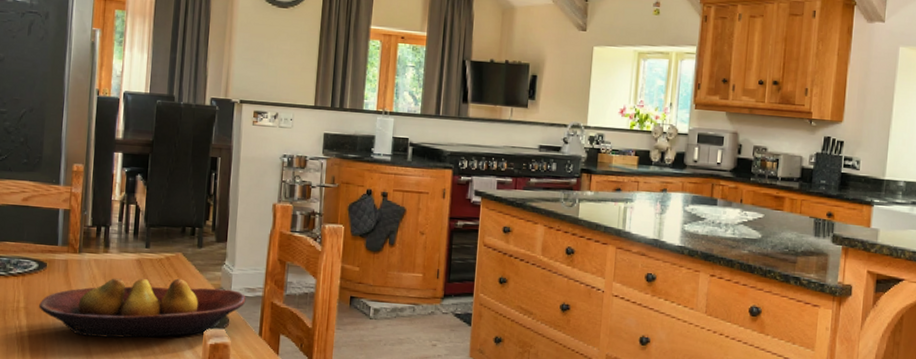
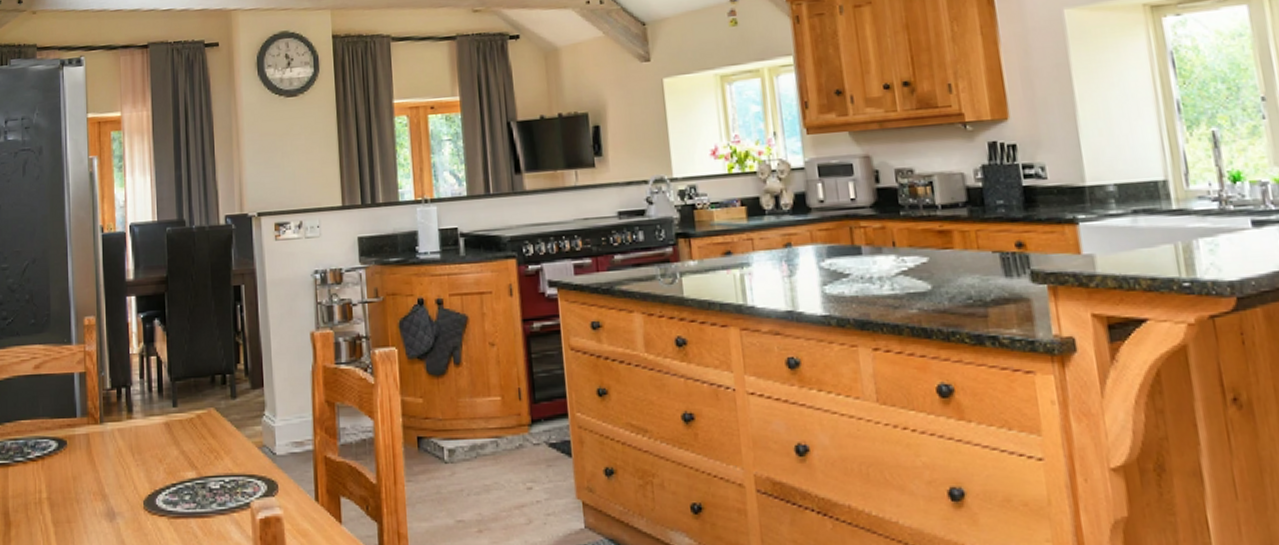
fruit bowl: present [39,278,246,338] -> none [63,440,295,525]

